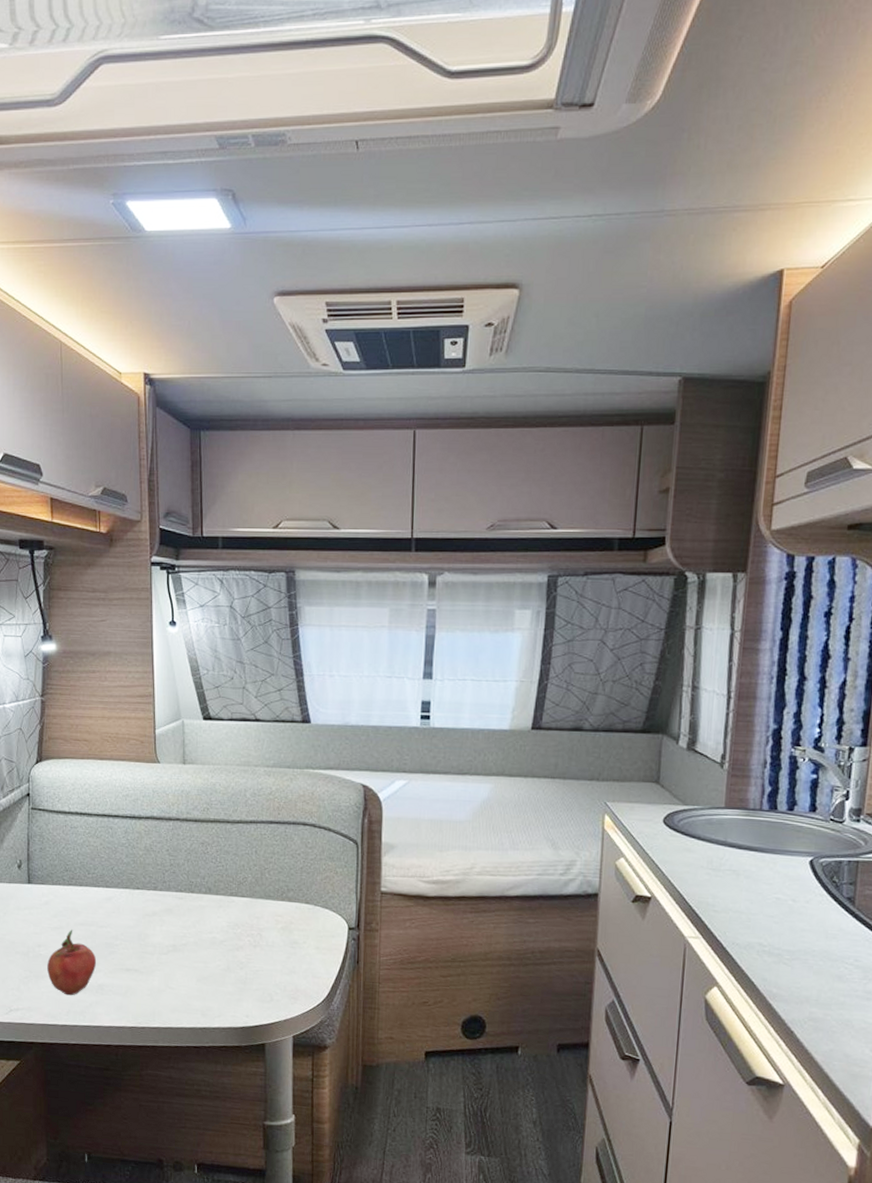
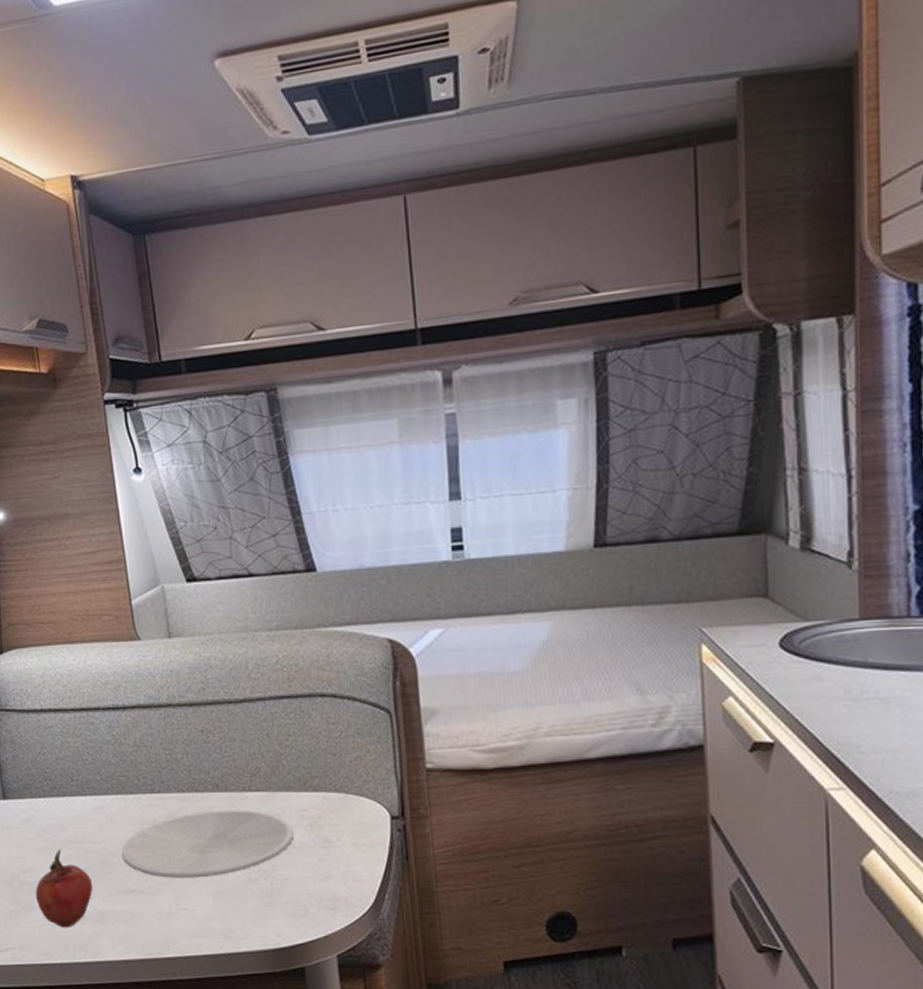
plate: none [123,909,268,964] -> present [121,809,294,878]

